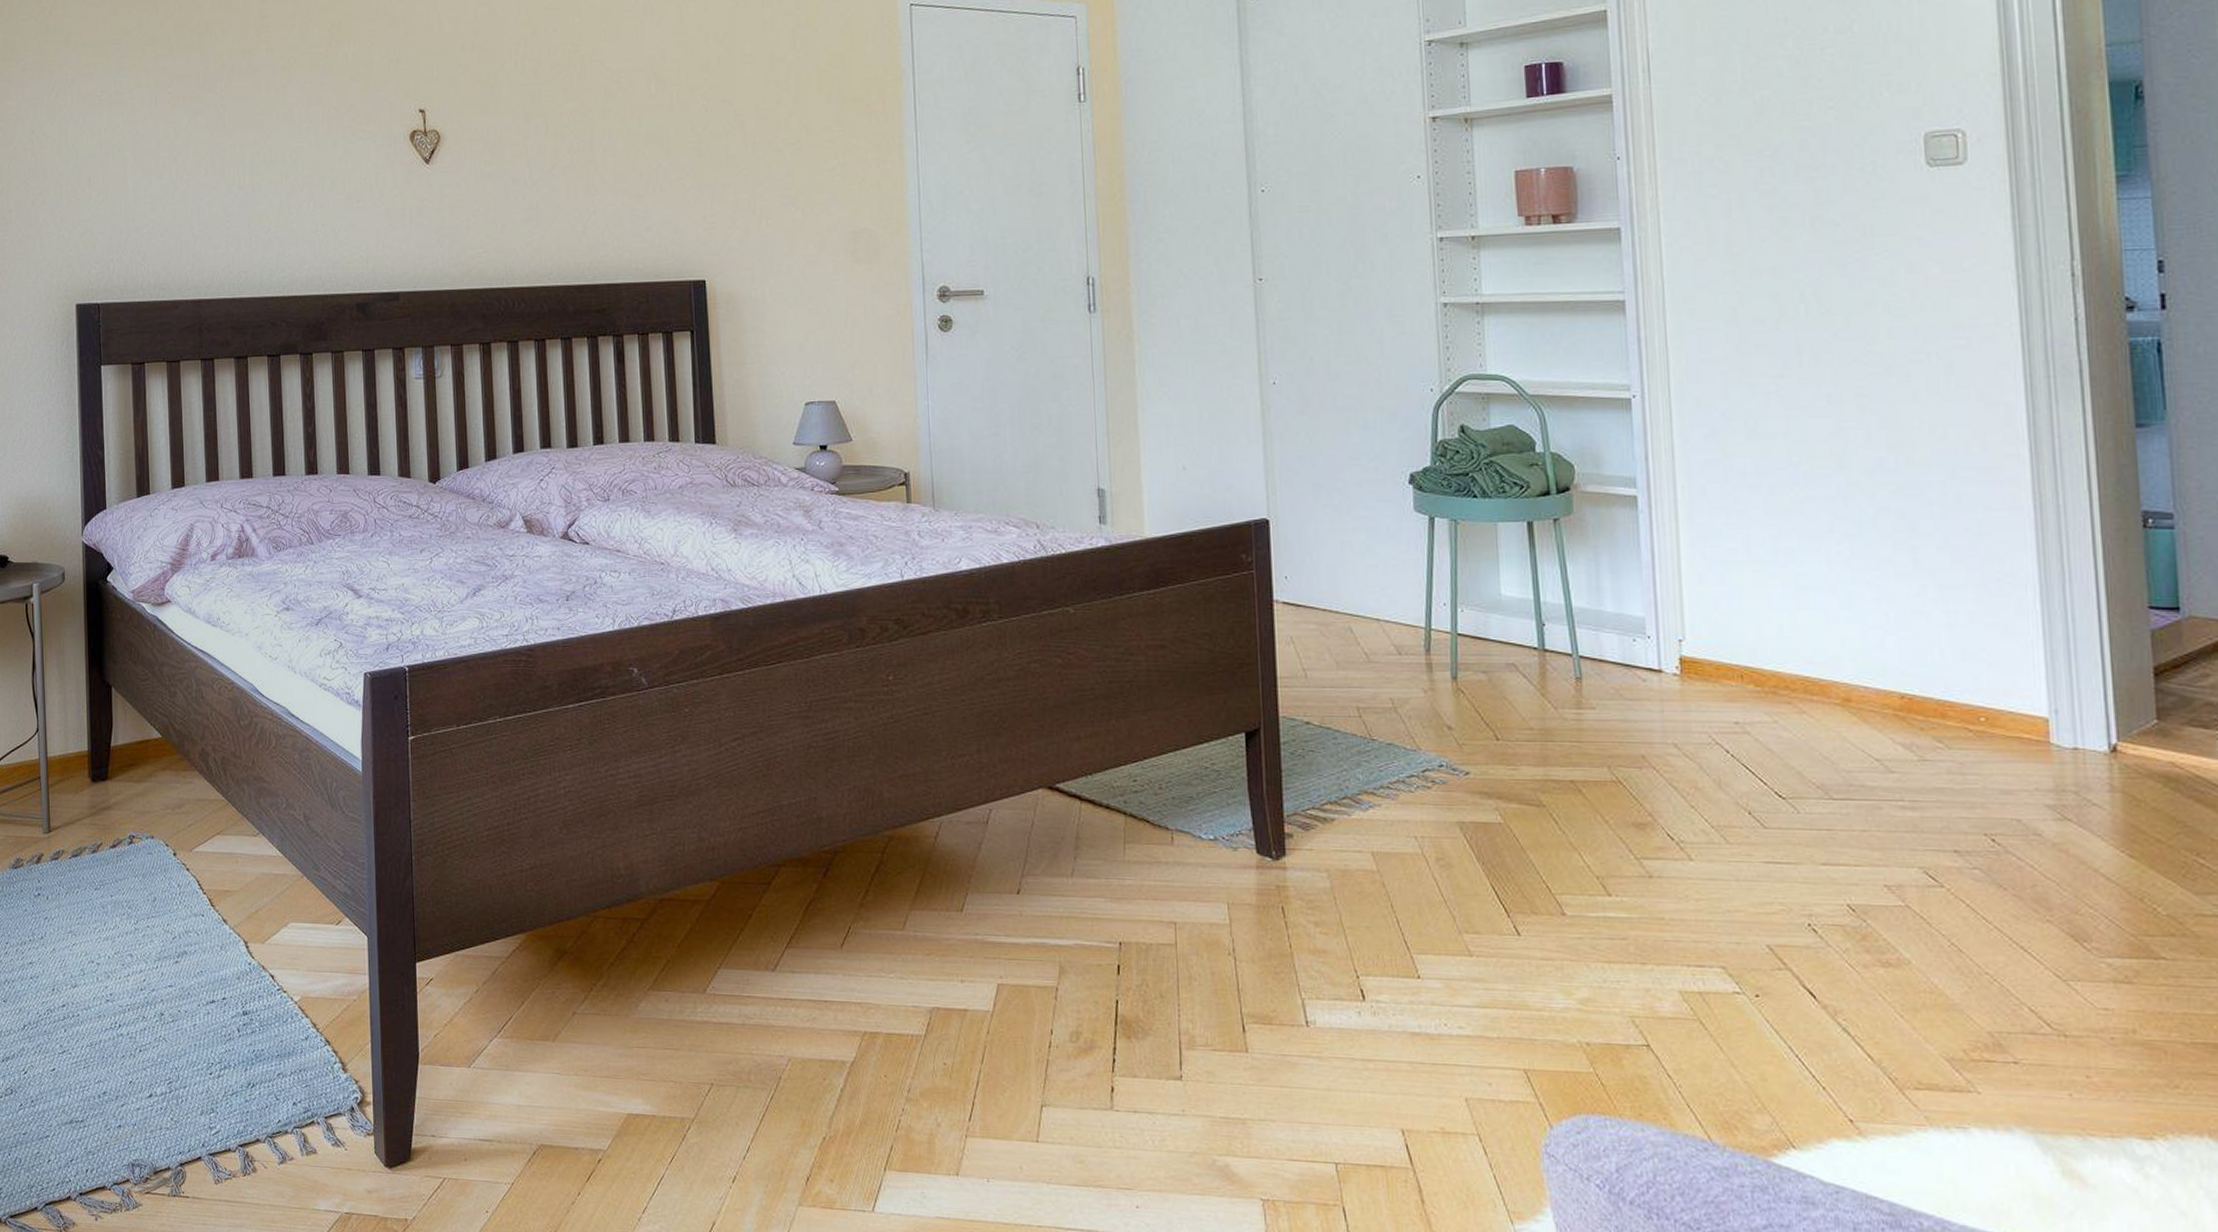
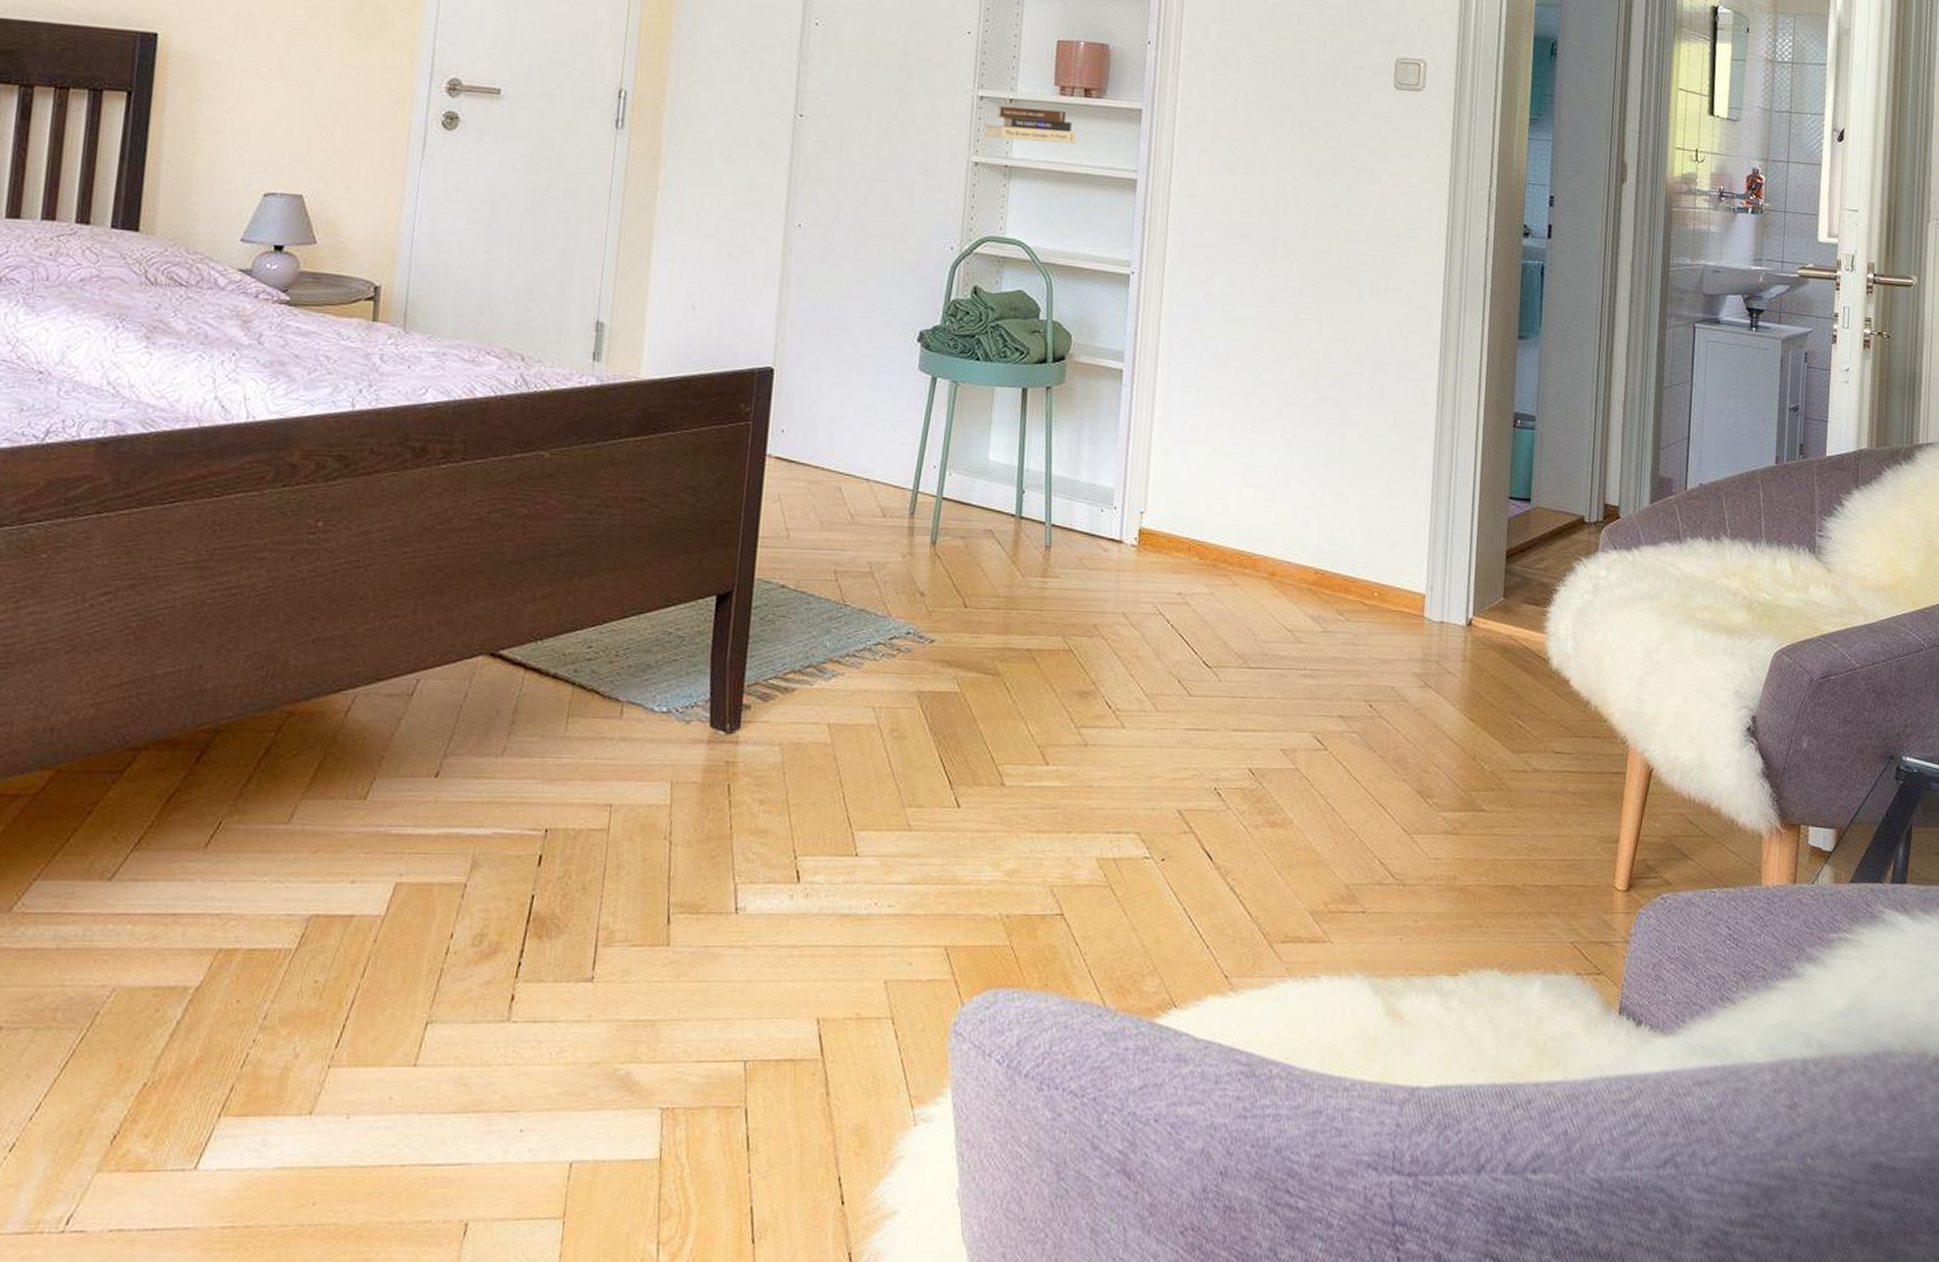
books: none [1448,240,1551,278] -> present [982,105,1077,144]

